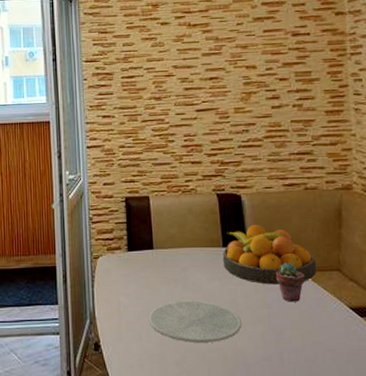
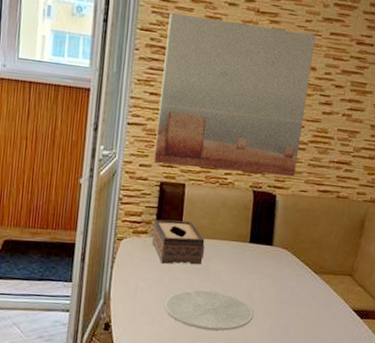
wall art: none [109,35,256,181] -> present [153,13,317,177]
tissue box: none [125,233,179,278] -> present [151,219,205,265]
fruit bowl: present [222,224,317,285] -> none [246,224,332,283]
potted succulent: present [275,263,305,302] -> none [293,264,320,301]

